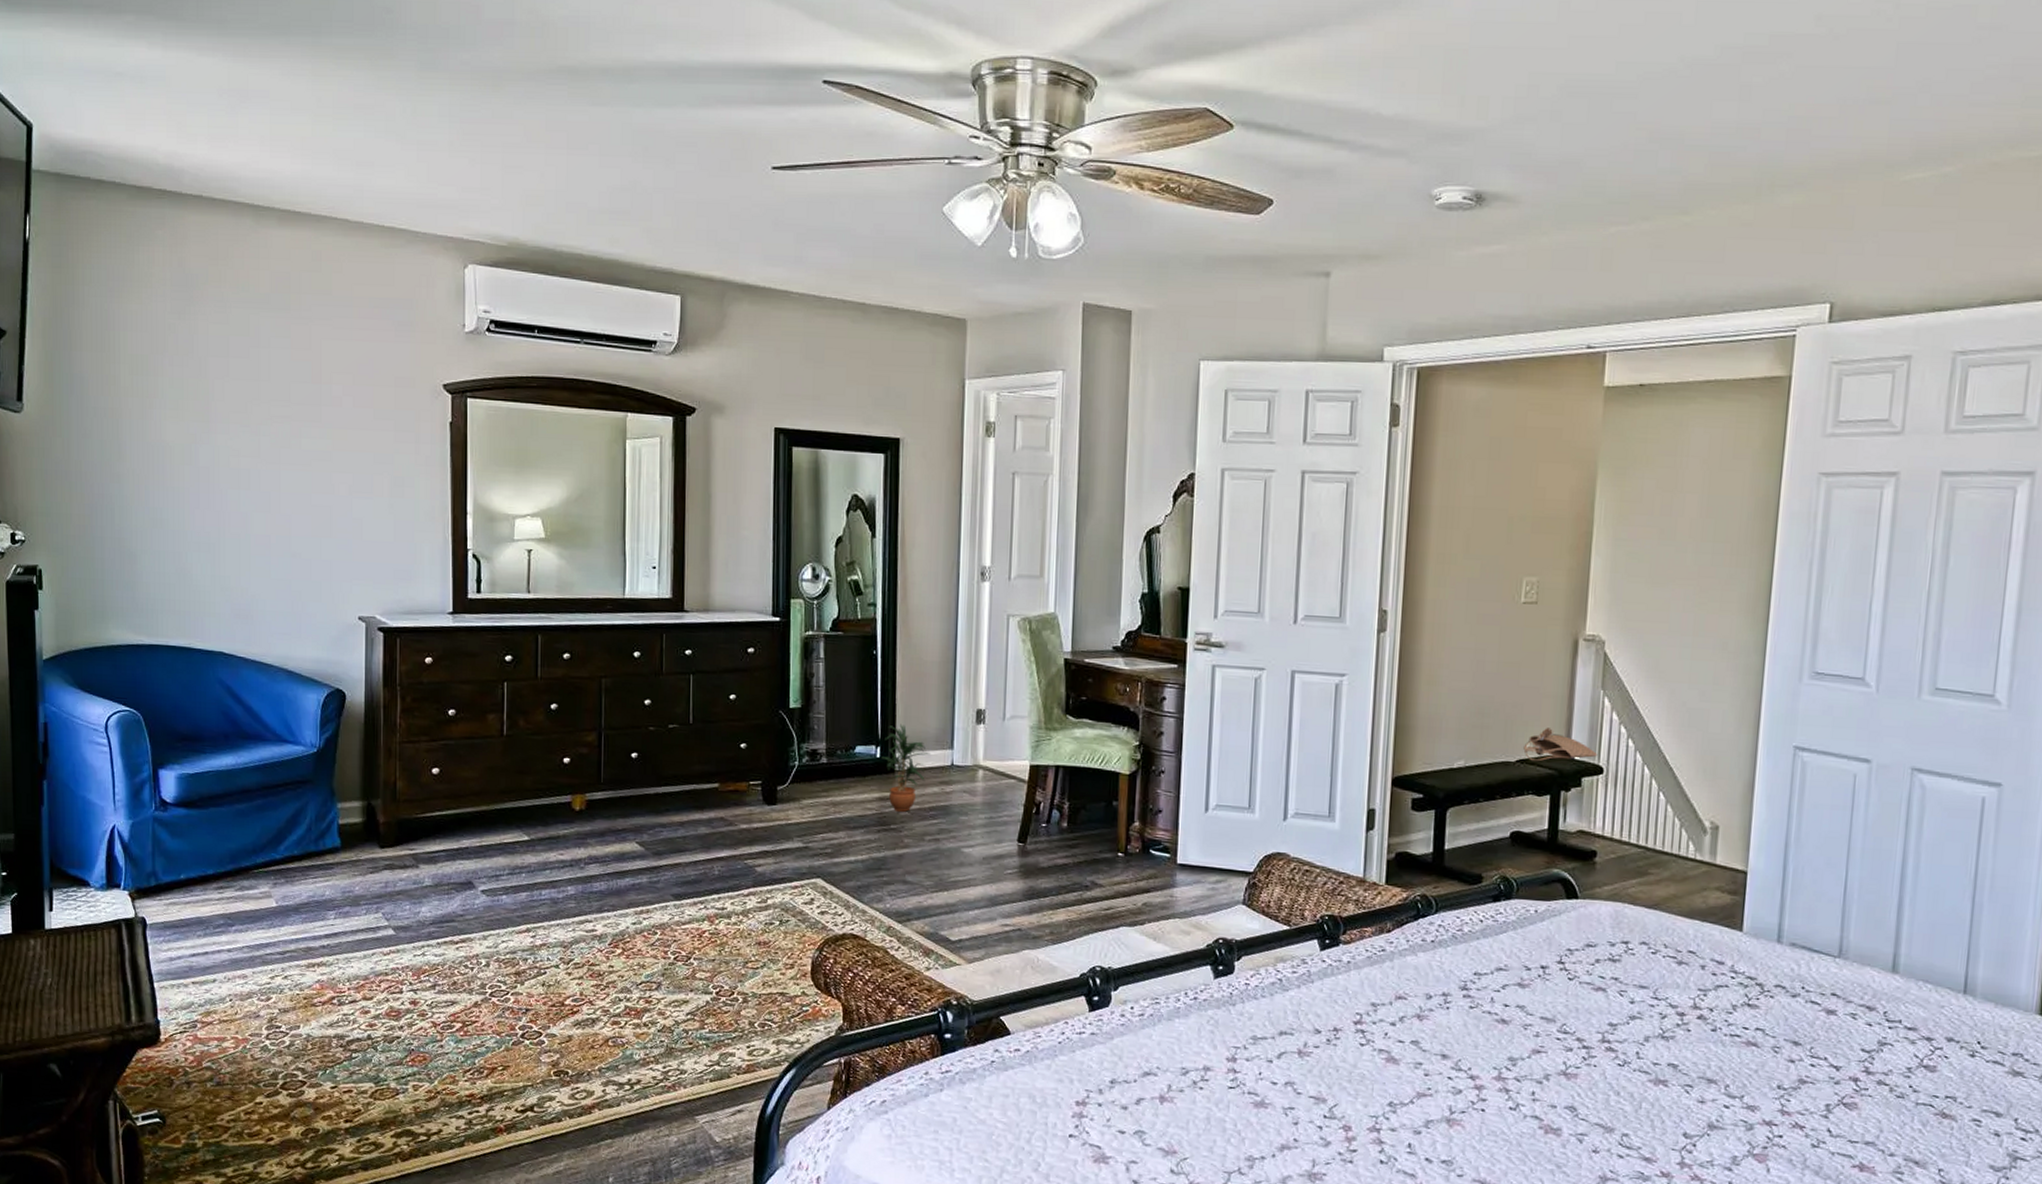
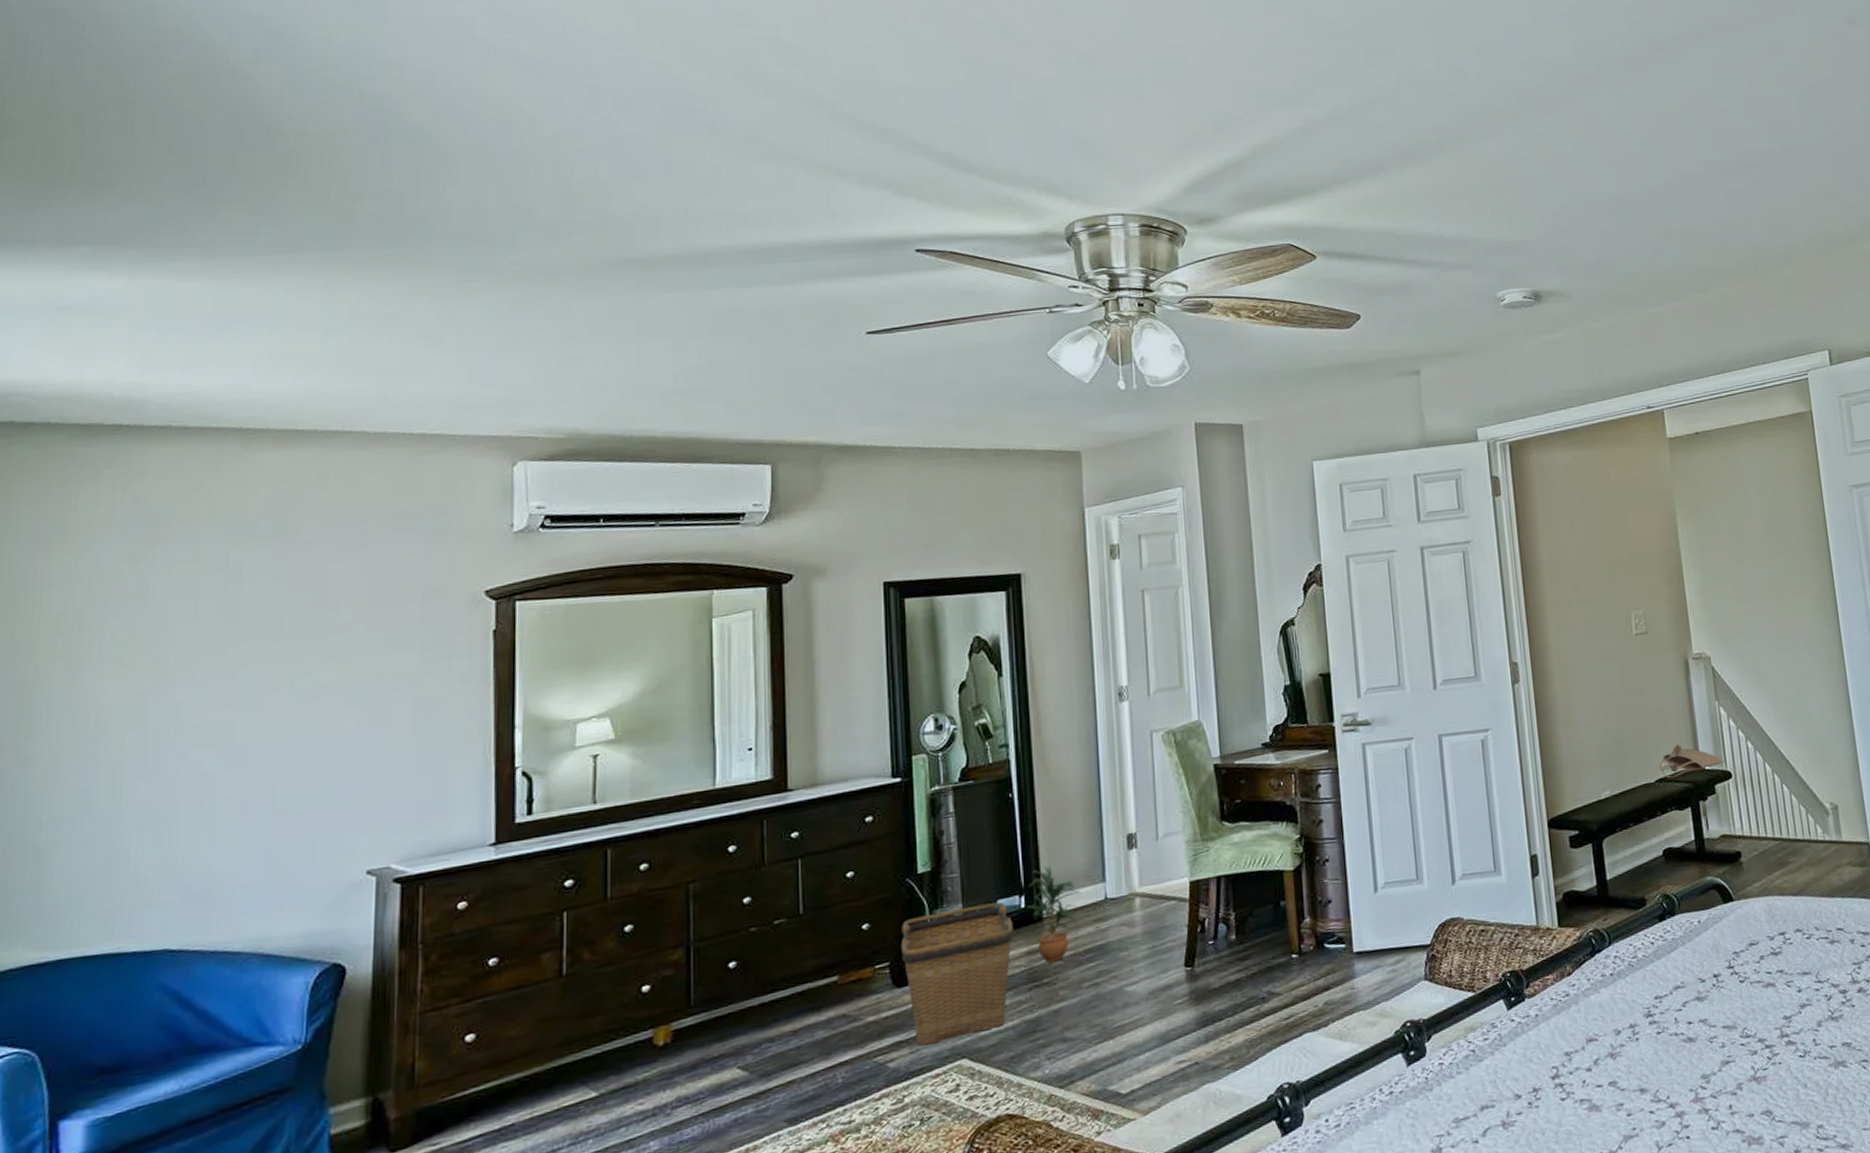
bicycle basket: none [771,746,869,859] -> present [900,902,1014,1046]

